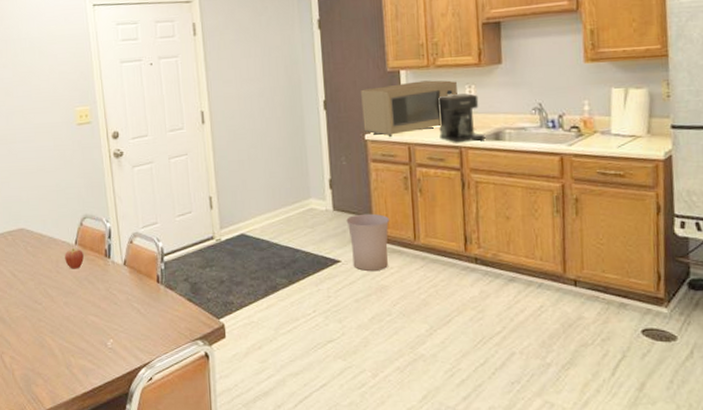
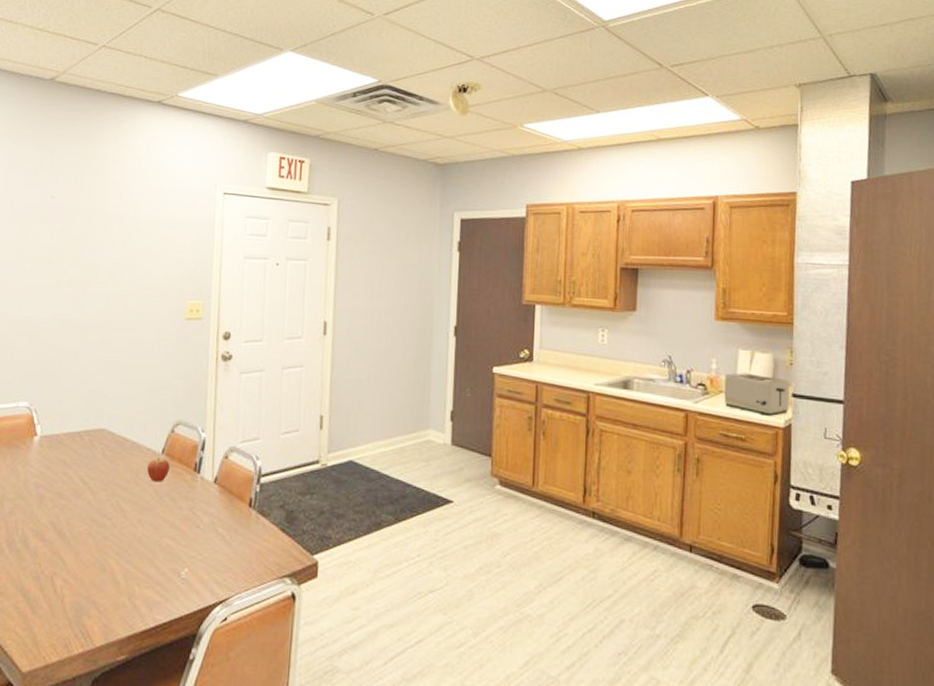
waste bin: present [346,213,390,271] -> none [464,451,510,516]
microwave: present [361,80,457,138] -> none [492,318,590,374]
coffee maker: present [437,93,484,143] -> none [569,336,613,388]
toaster: none [599,110,669,151] -> present [724,372,790,417]

